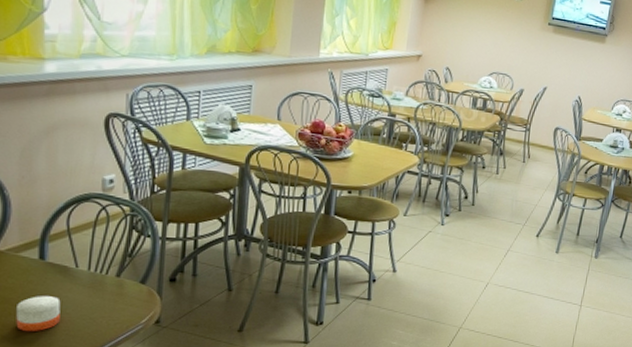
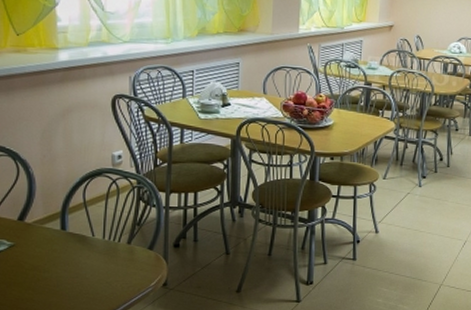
candle: present [16,296,61,332] -> none [44,263,81,296]

